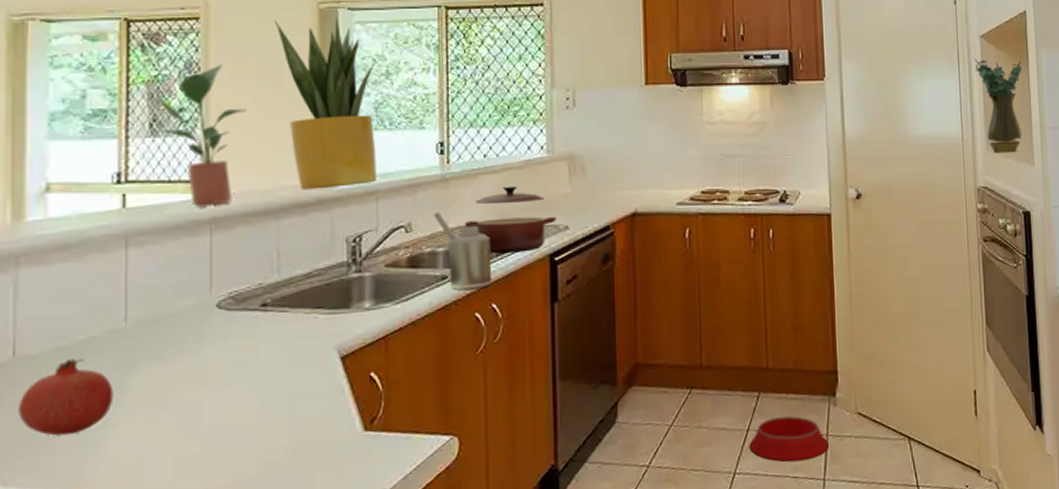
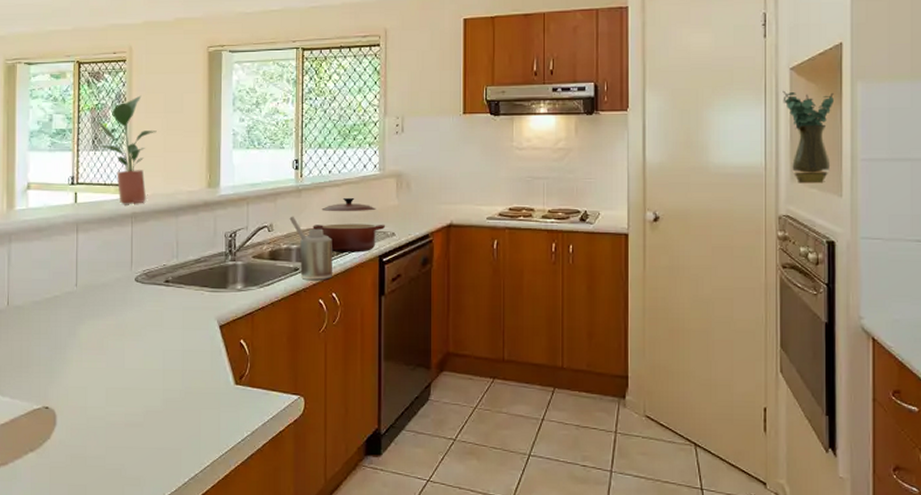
fruit: present [18,358,114,436] -> none [11,310,69,365]
planter: present [273,18,377,190] -> none [176,59,249,194]
pet bowl: present [749,416,829,462] -> none [543,412,617,452]

